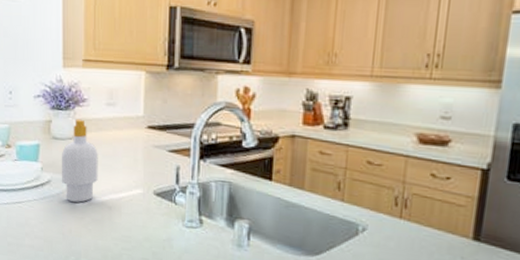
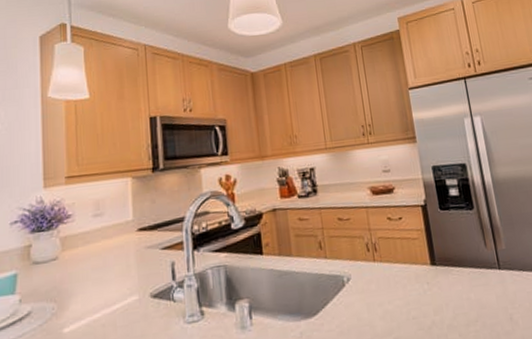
soap bottle: present [61,118,98,203] -> none [43,236,88,330]

